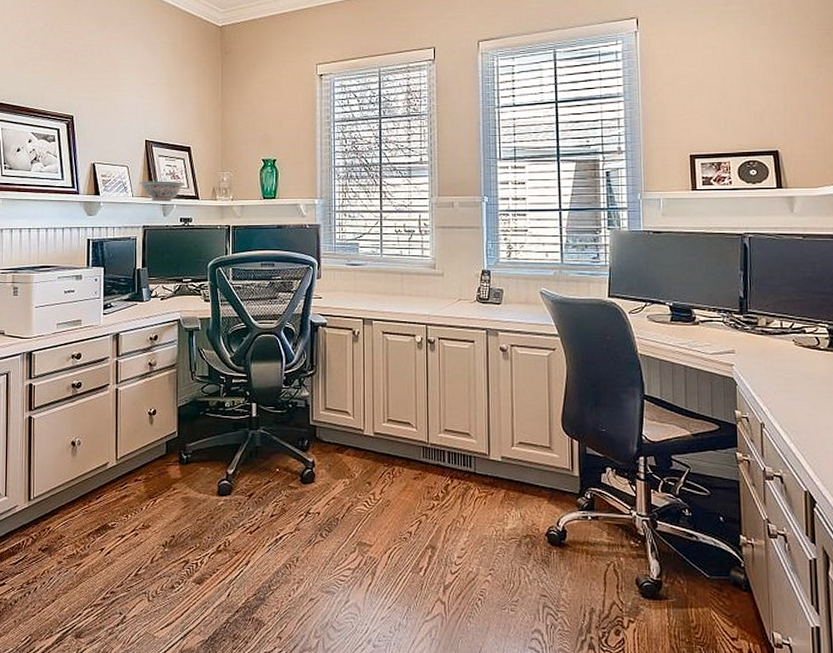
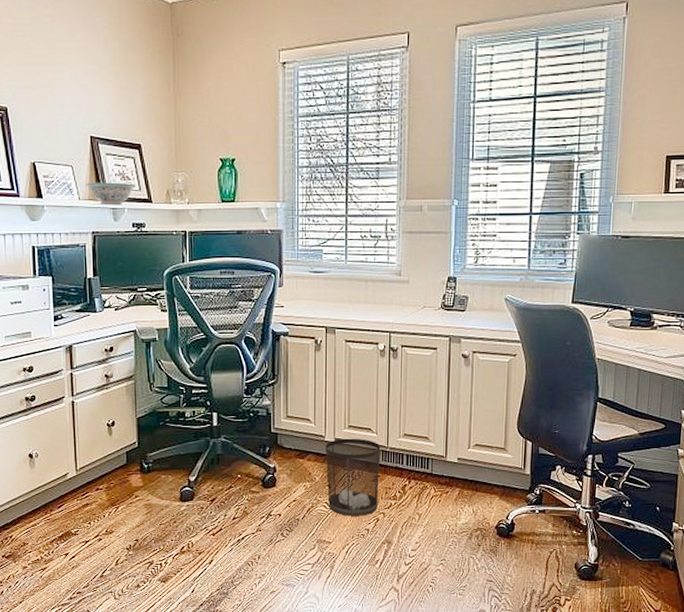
waste bin: none [364,432,421,517] -> present [325,438,381,516]

